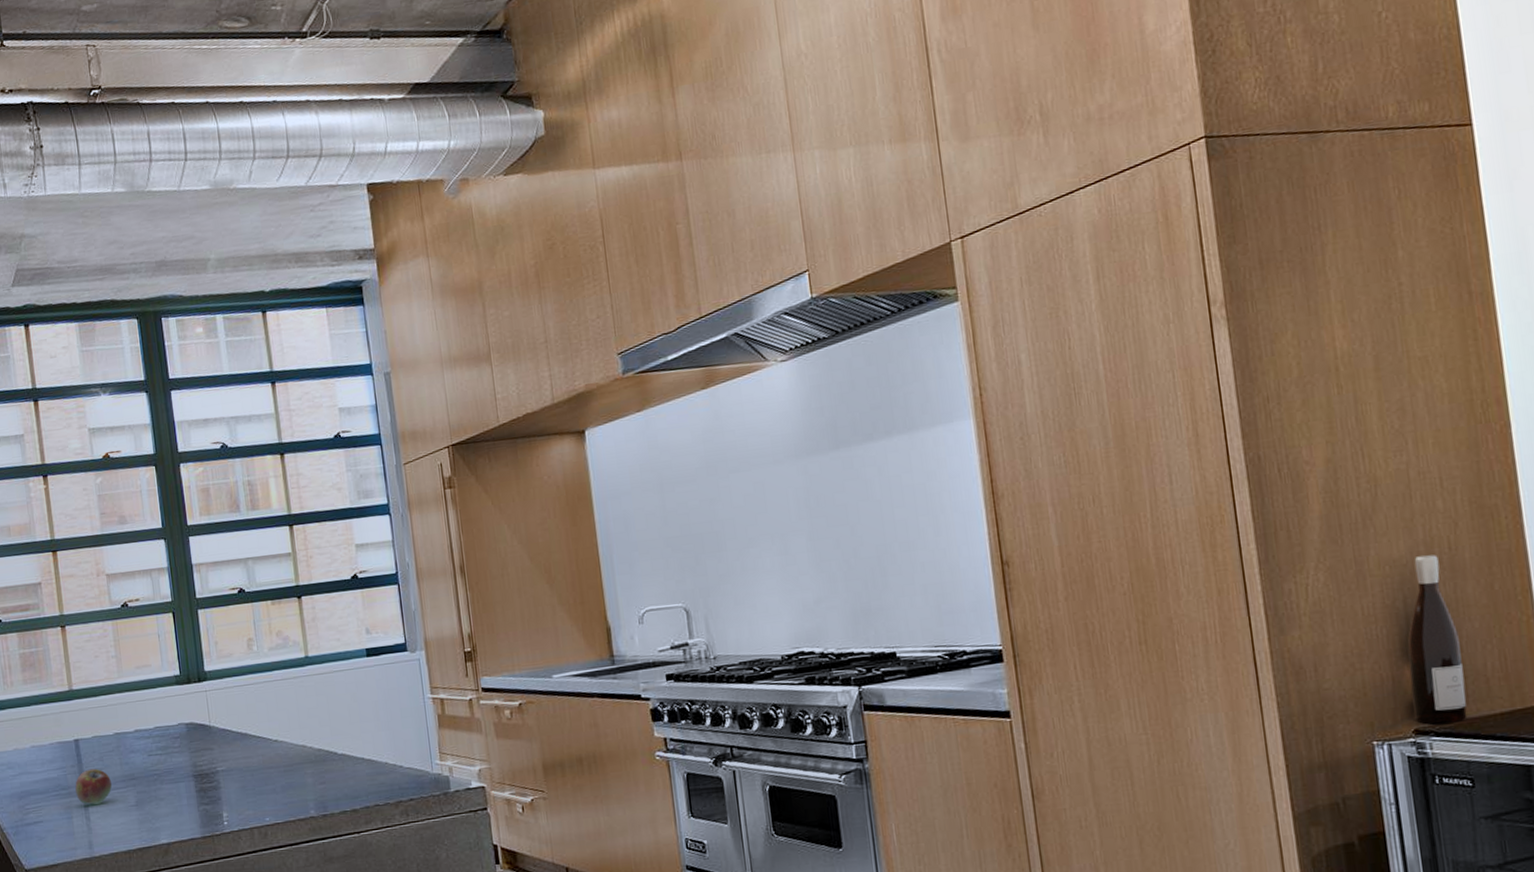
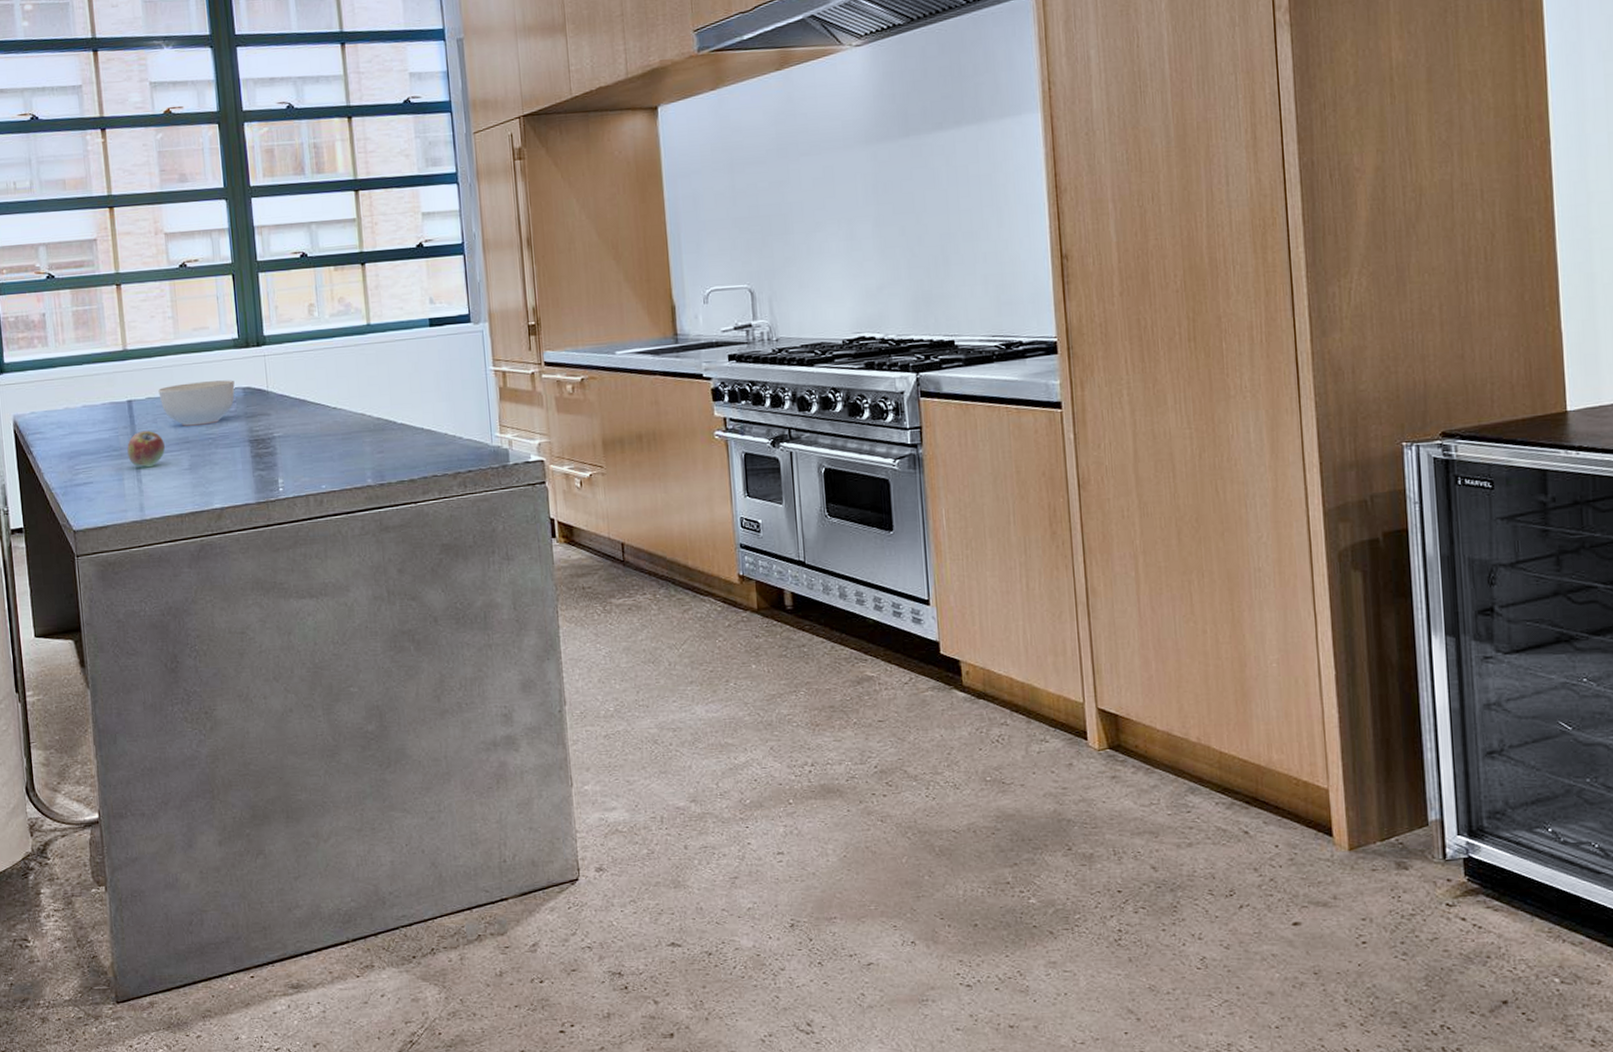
bowl: none [104,716,178,763] -> present [158,380,235,426]
bottle: present [1407,554,1468,724] -> none [1440,263,1492,428]

